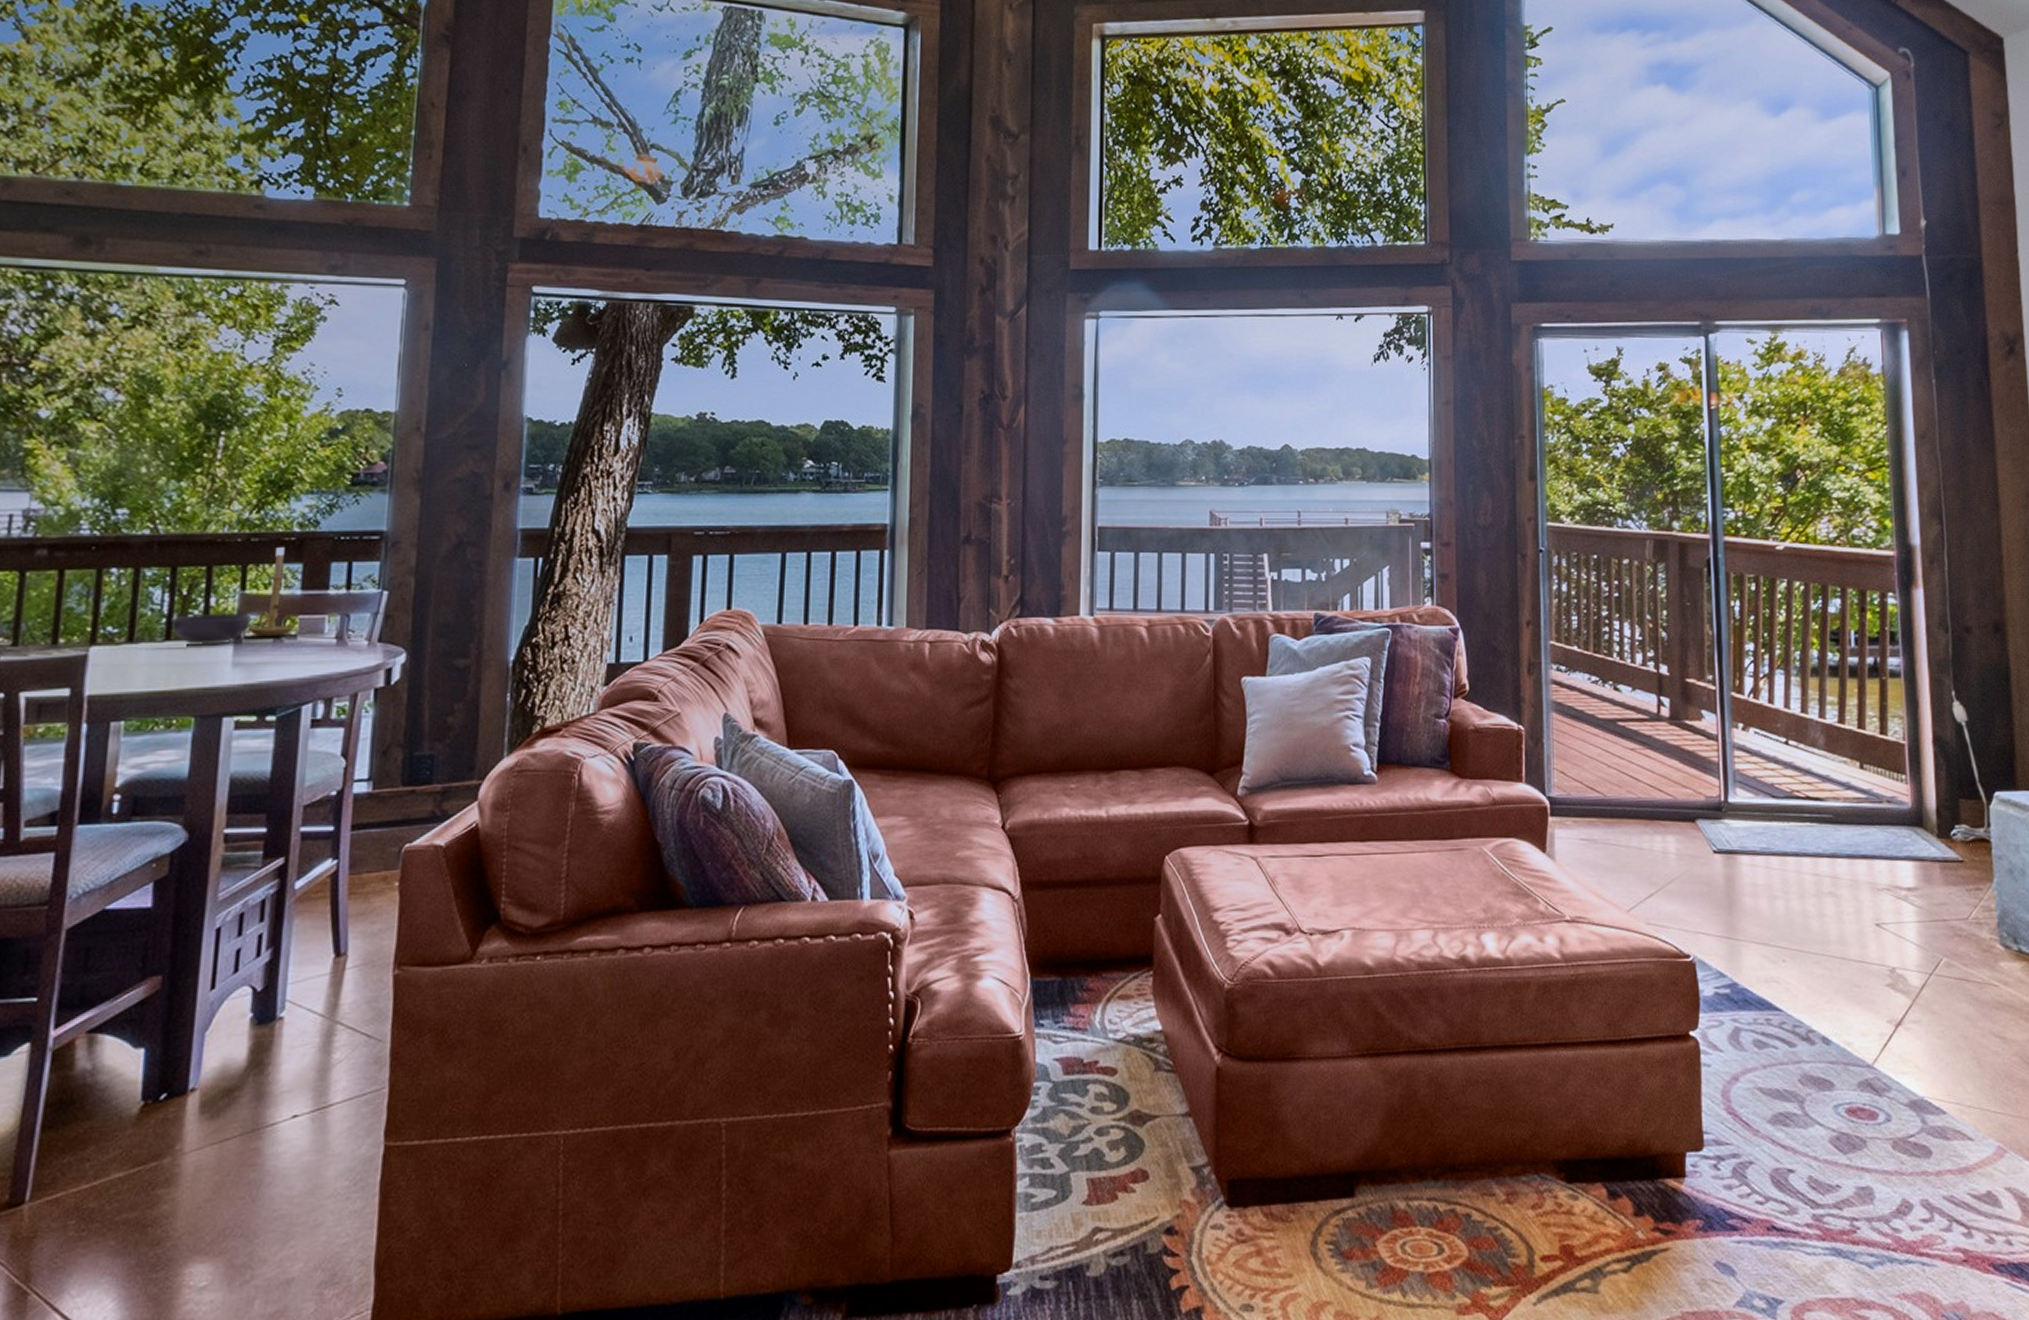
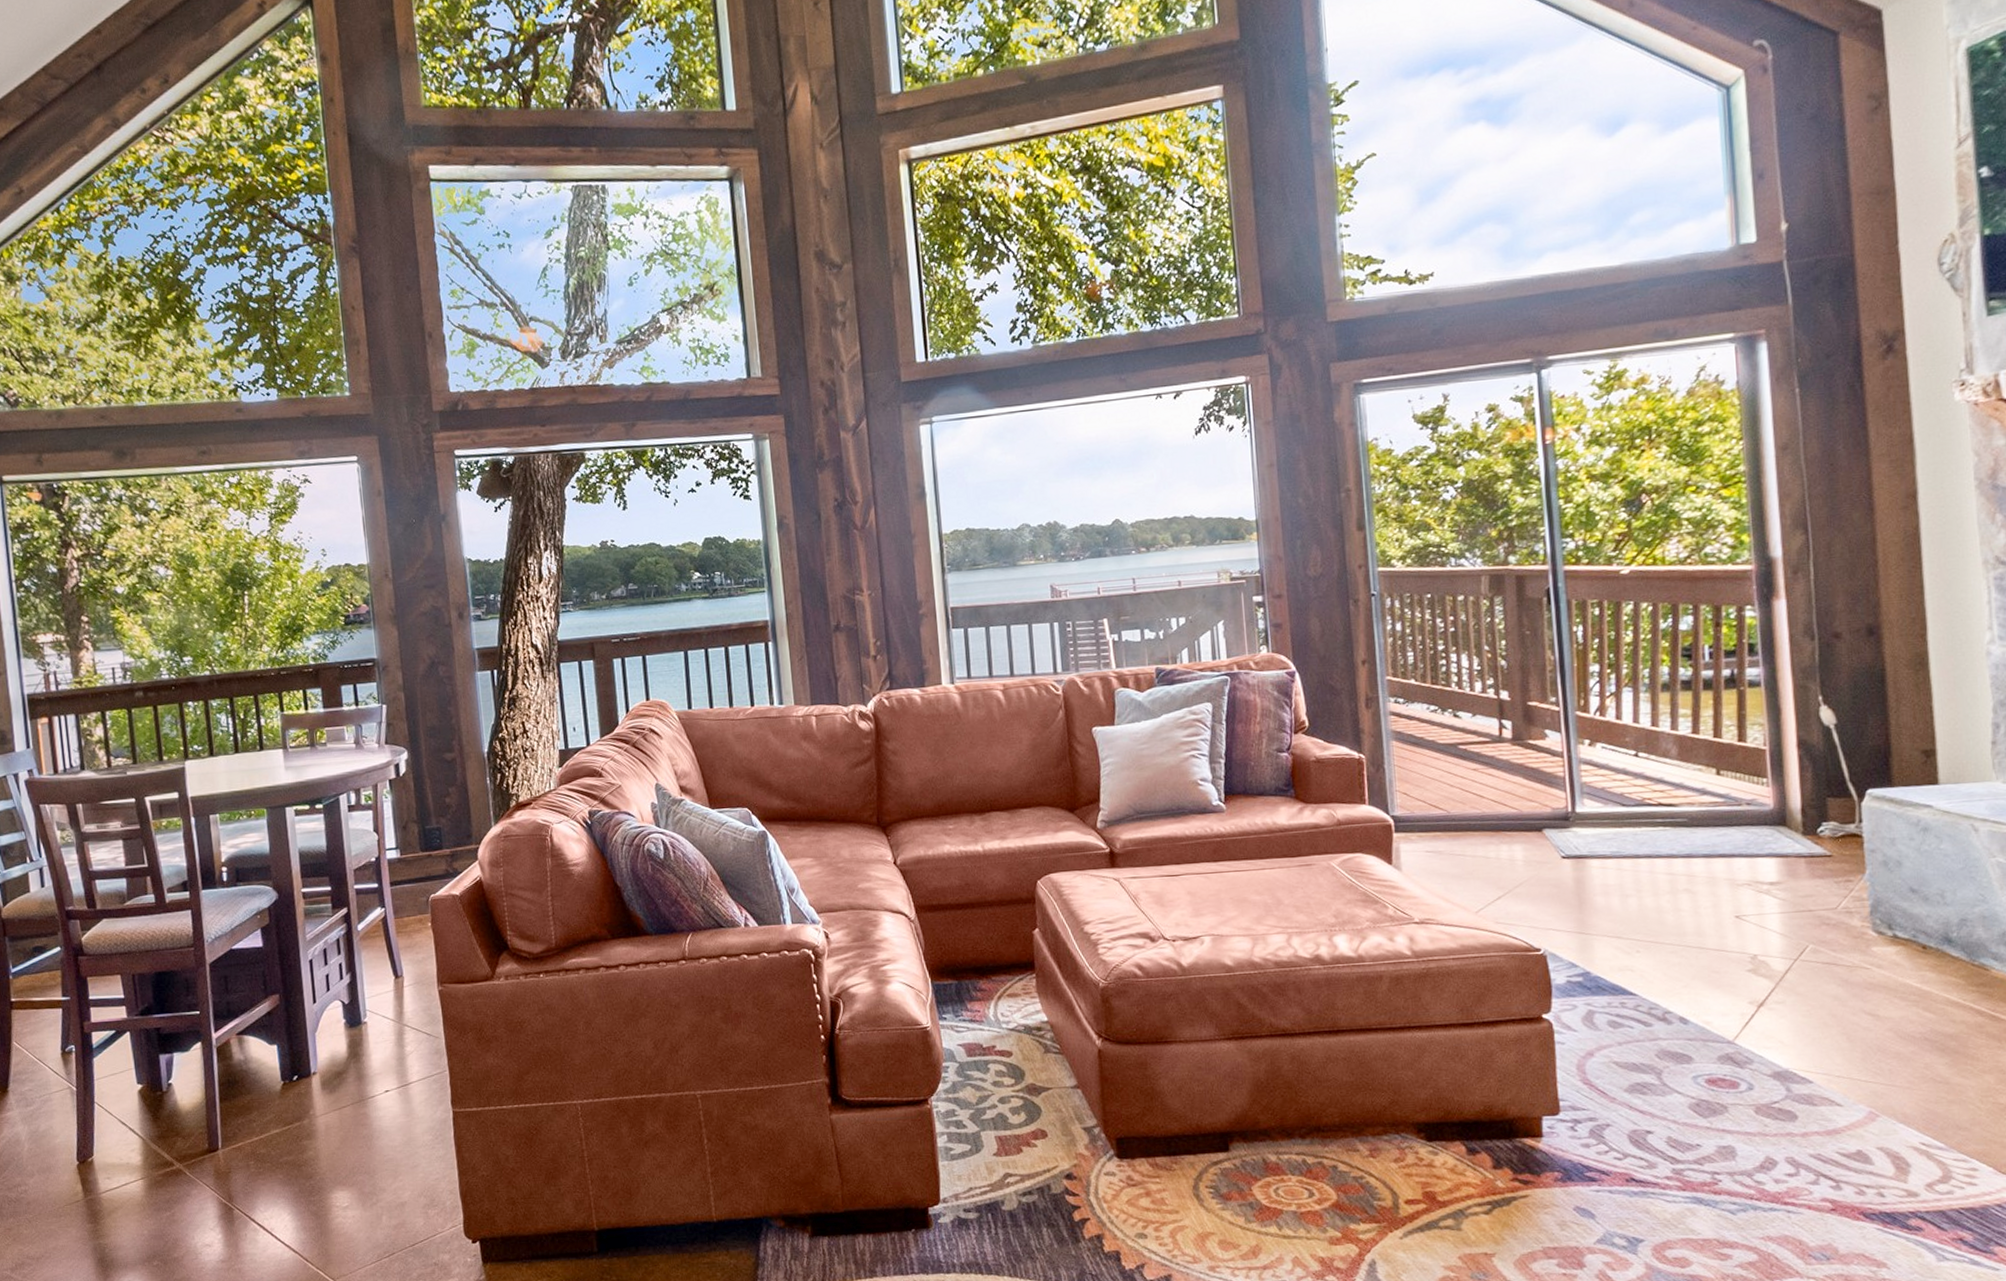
bowl: present [171,614,252,646] -> none [236,729,292,756]
candle holder: present [249,547,294,637] -> none [291,677,323,746]

